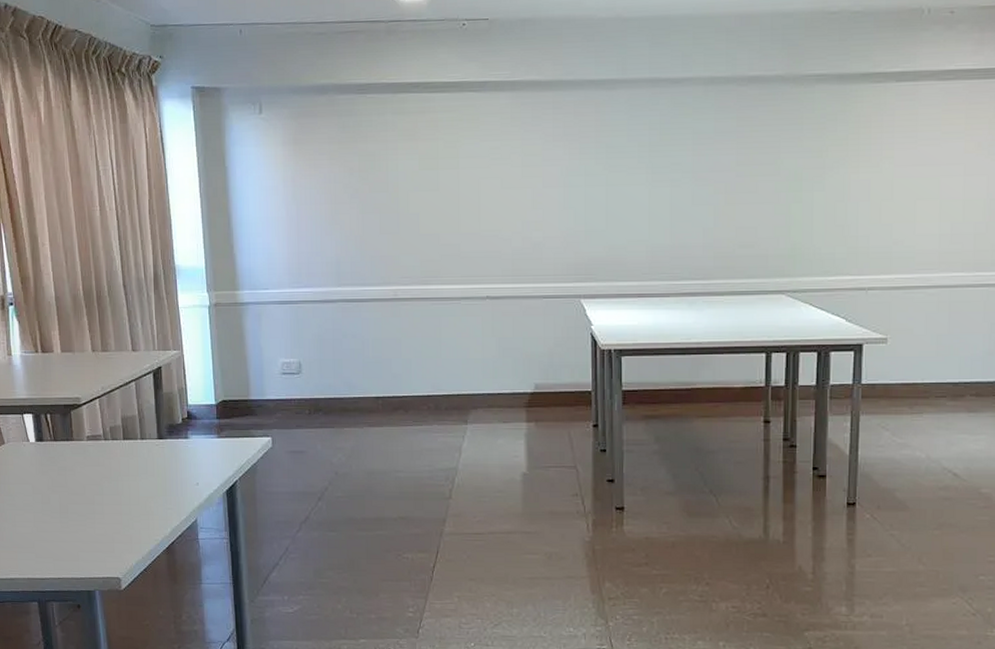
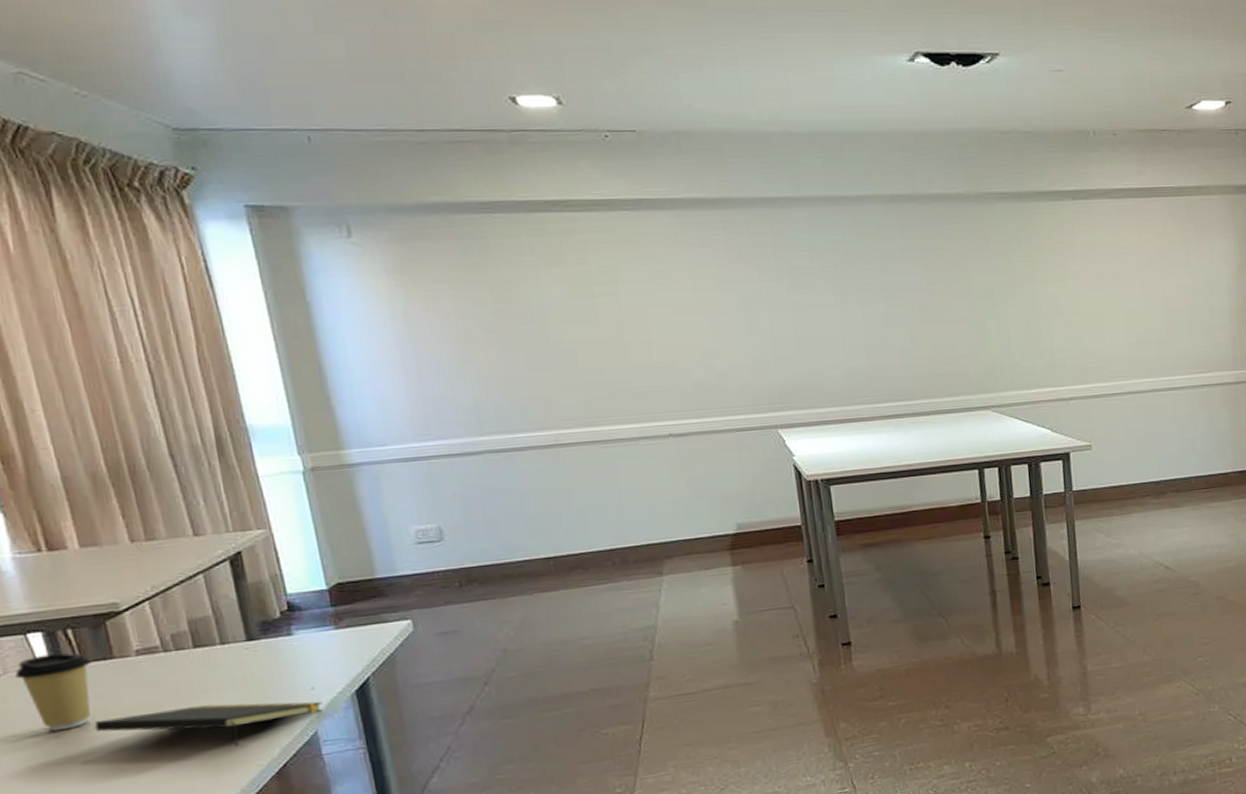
coffee cup: none [13,431,59,491] -> present [15,652,91,732]
notepad: none [56,485,203,523] -> present [94,701,323,747]

